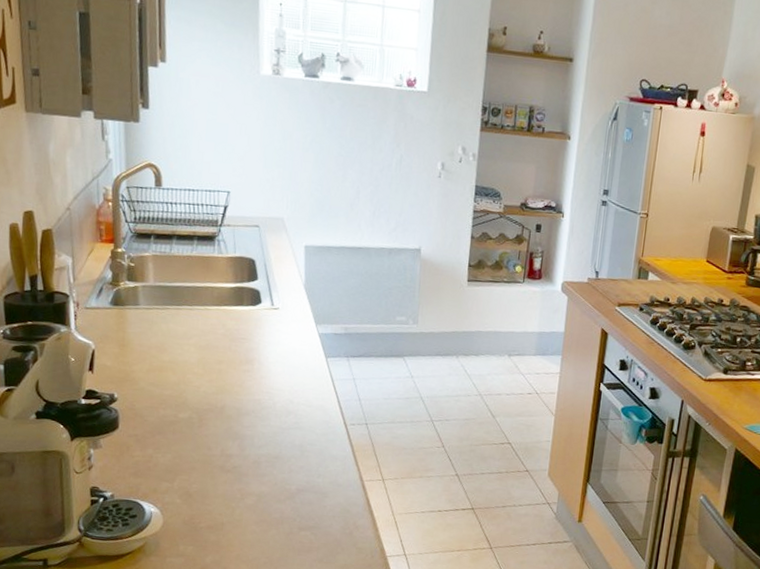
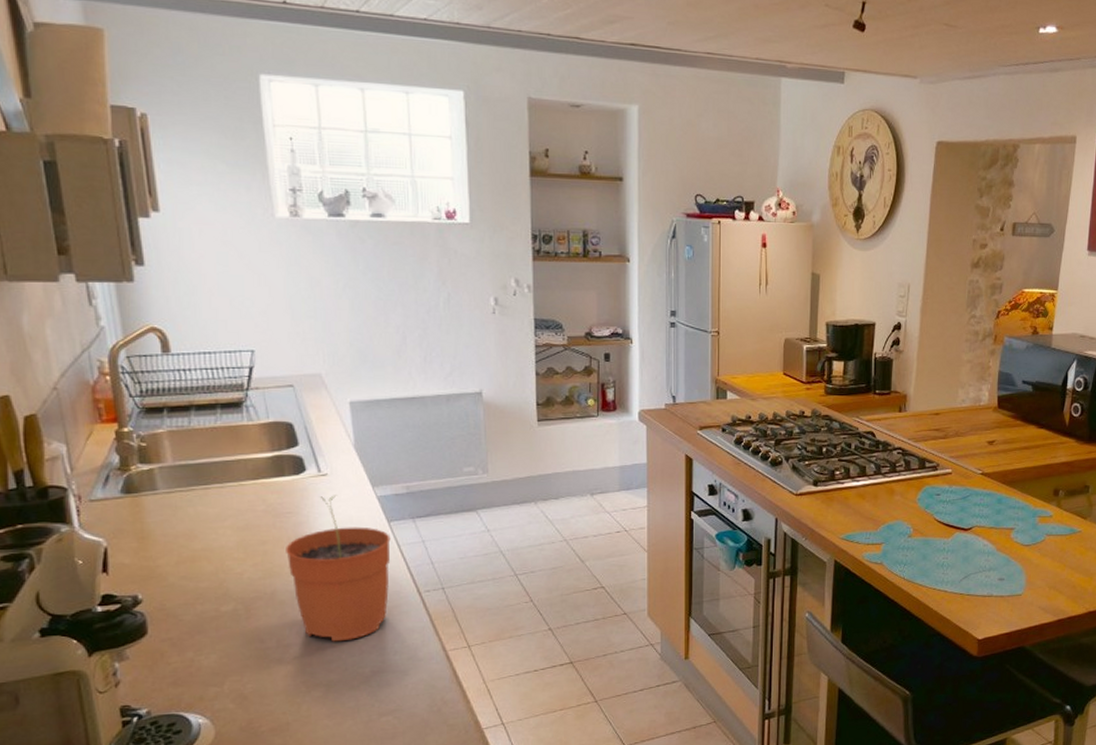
plant pot: none [237,327,326,459] -> present [286,495,391,642]

